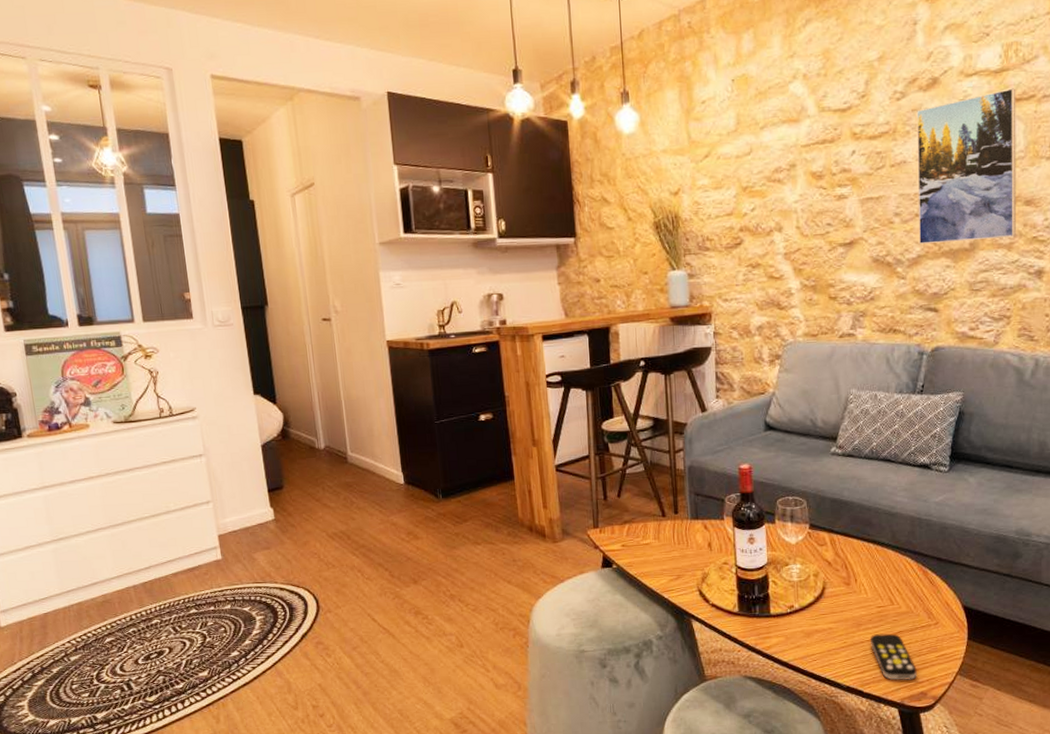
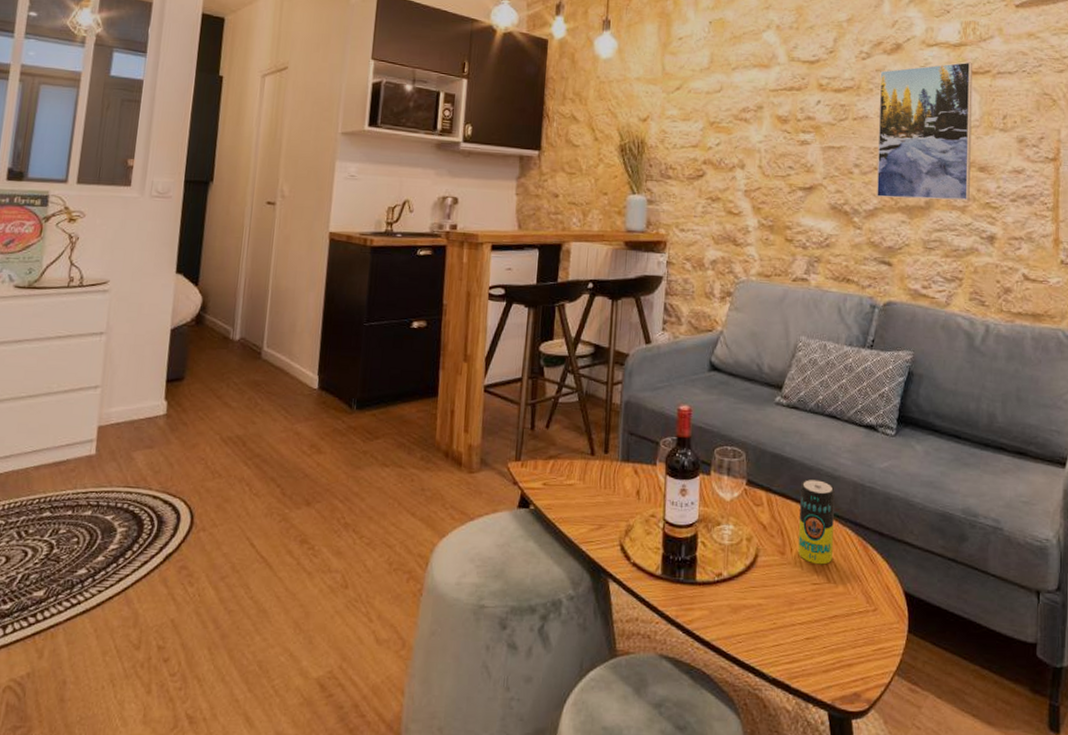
candle: none [861,517,894,591] -> present [798,478,835,565]
remote control: present [871,633,918,681] -> none [802,616,852,677]

